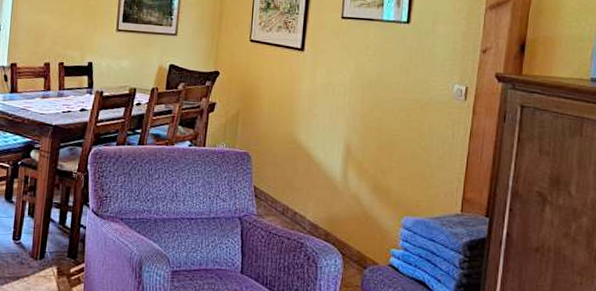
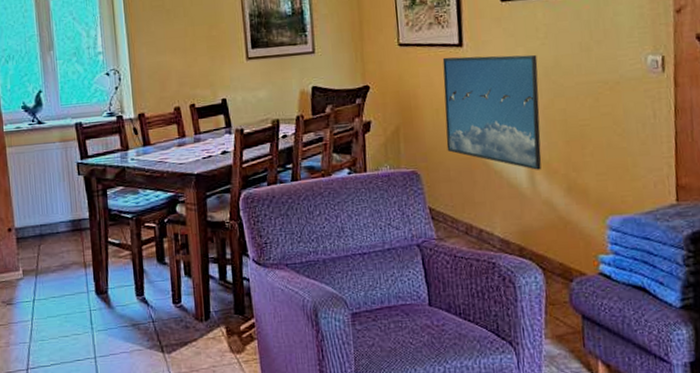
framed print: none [277,58,364,168] -> present [442,54,542,170]

